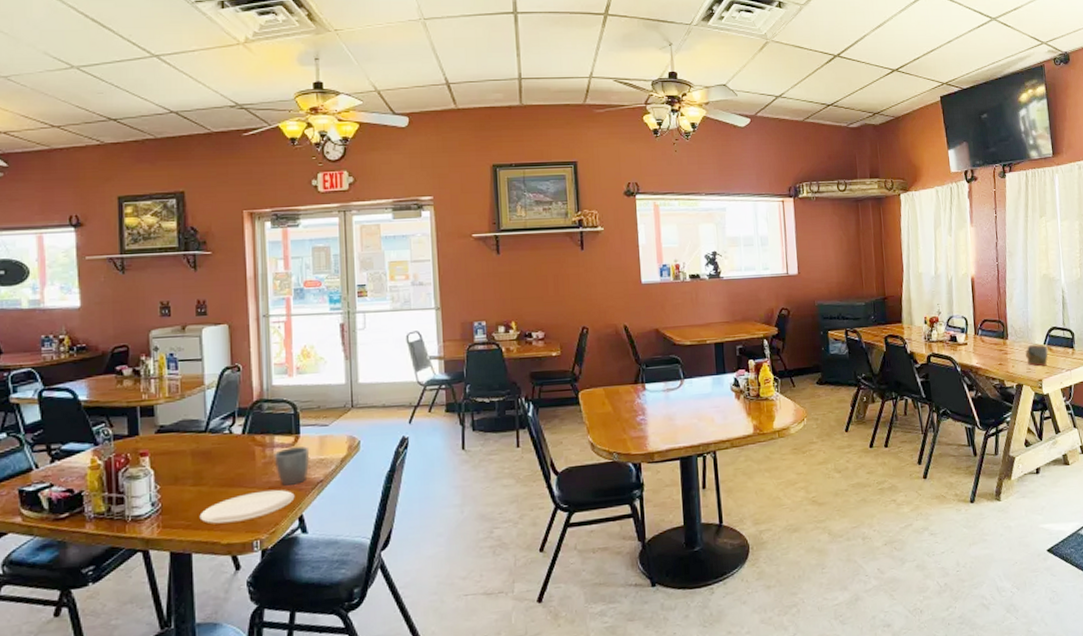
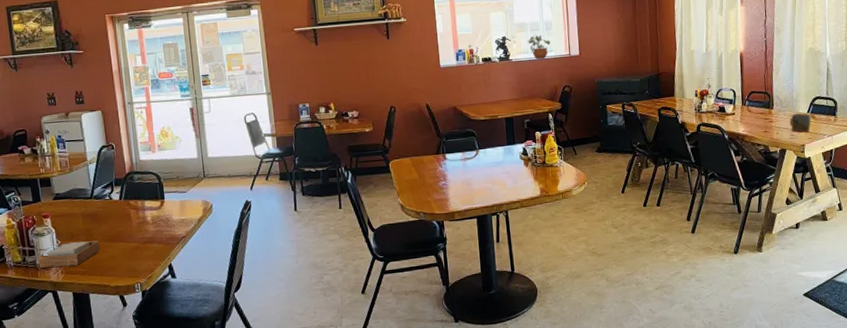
napkin holder: none [127,485,211,521] -> present [37,240,100,268]
plate: present [199,489,295,525] -> none [92,243,164,271]
cup: present [273,446,309,486] -> none [145,209,174,241]
potted plant: none [740,250,766,279] -> present [527,34,550,60]

